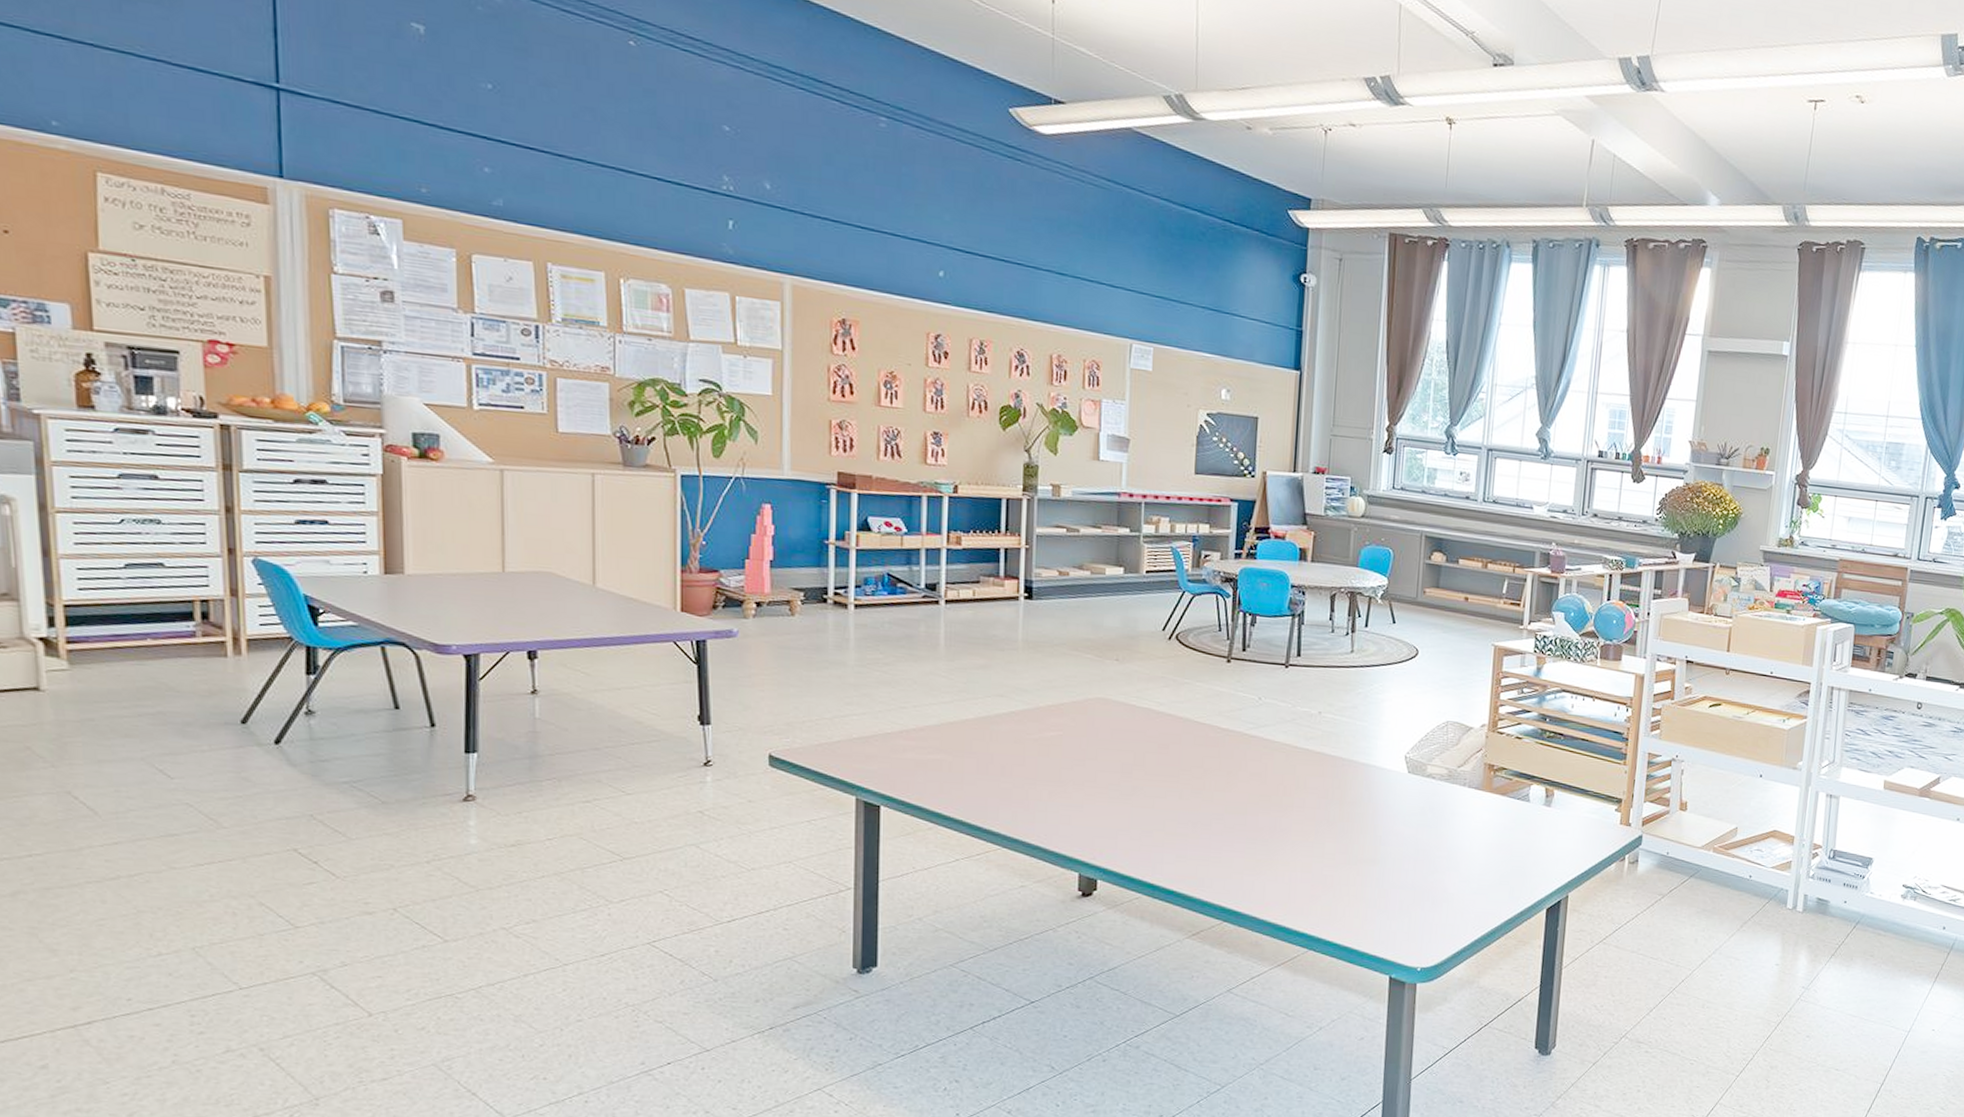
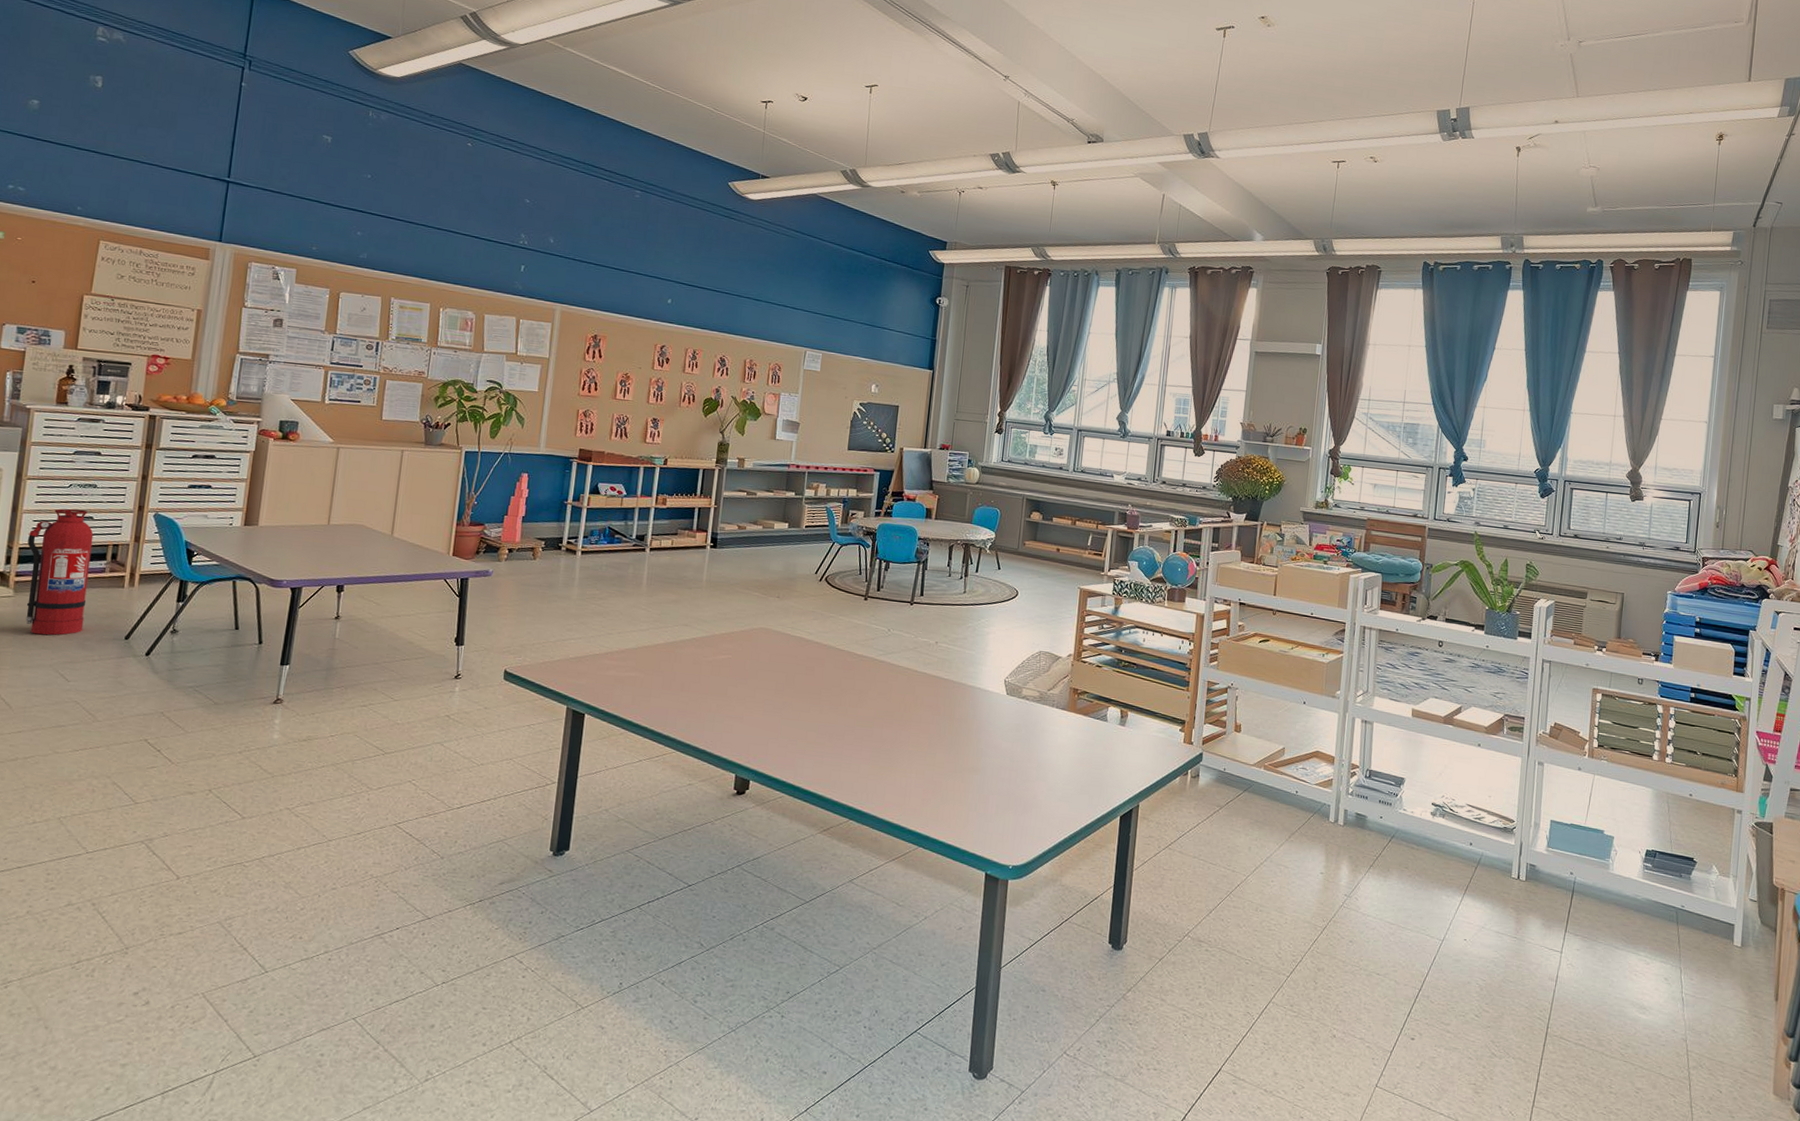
fire extinguisher: none [74,552,179,720] -> present [25,508,94,636]

